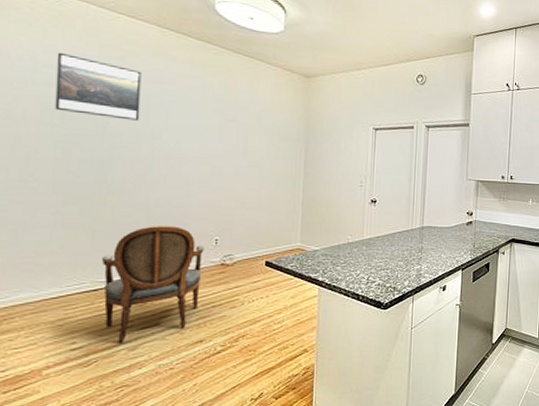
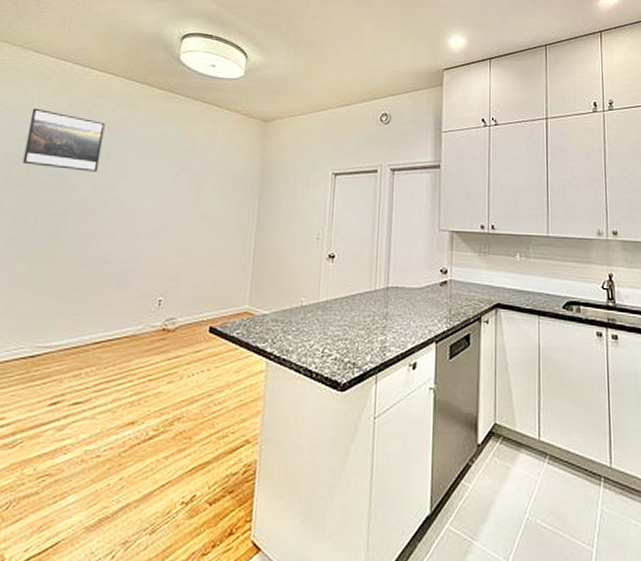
armchair: present [101,225,204,343] -> none [37,283,147,421]

